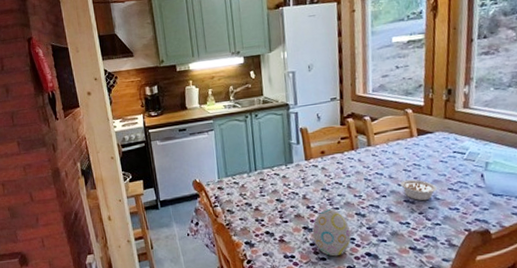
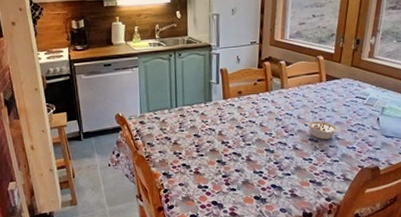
decorative egg: present [312,208,351,257] -> none [225,144,259,188]

